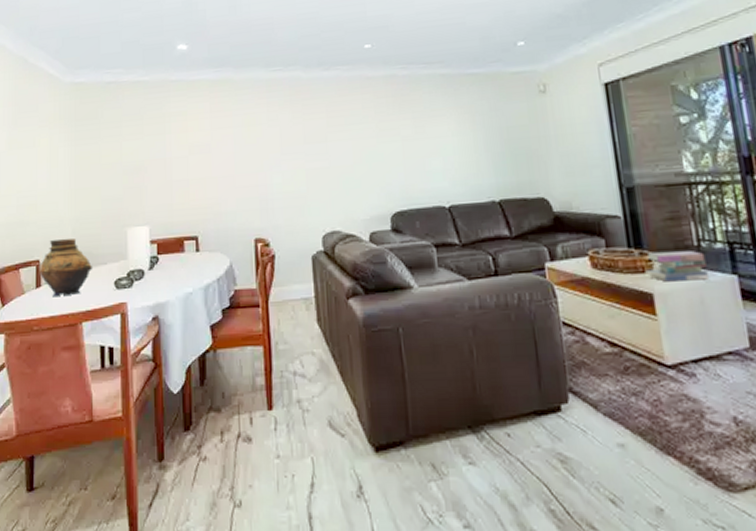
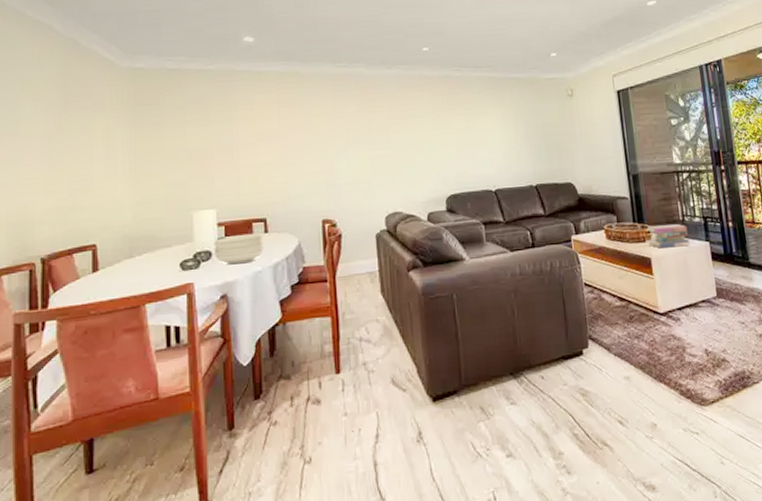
vase: present [39,238,92,296] -> none [96,222,155,280]
bowl: none [146,253,195,285] -> present [213,234,264,265]

